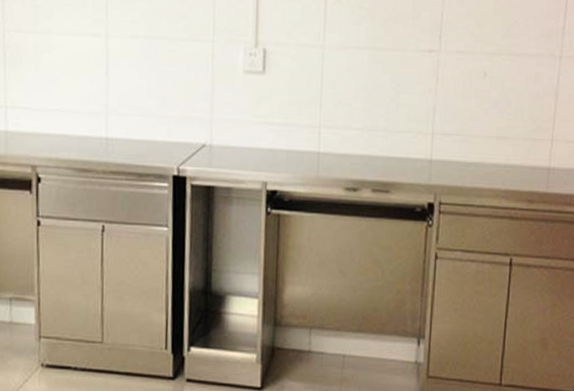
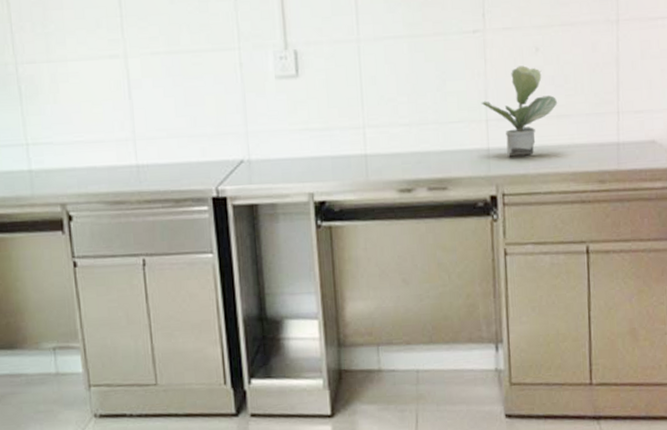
potted plant: none [429,87,499,170] -> present [481,66,558,157]

